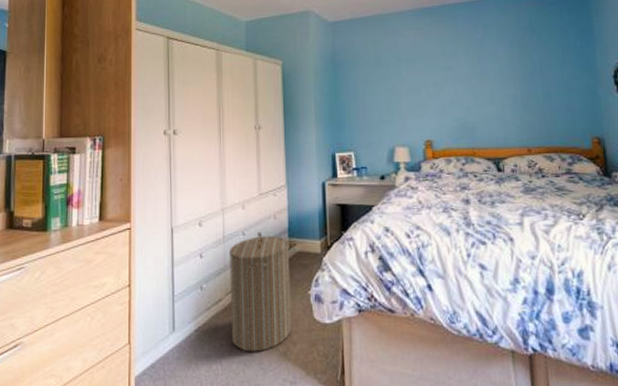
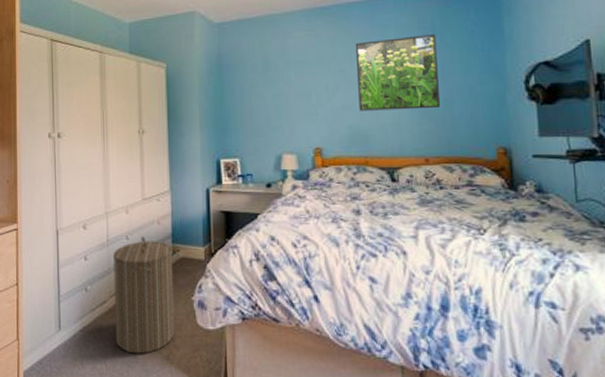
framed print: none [461,33,540,105] -> present [355,34,441,111]

